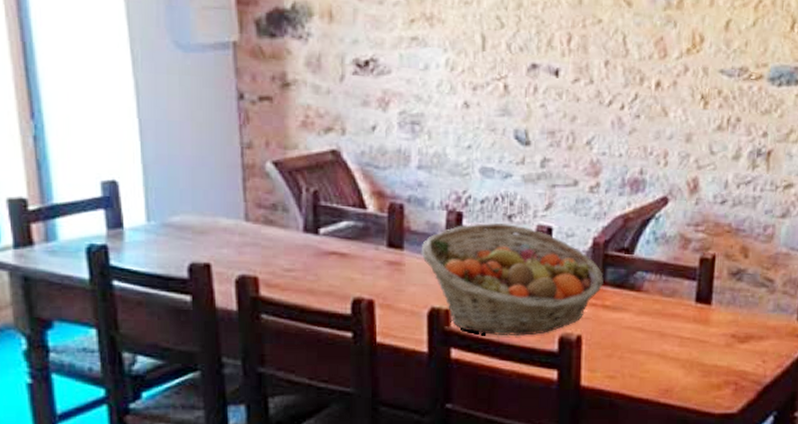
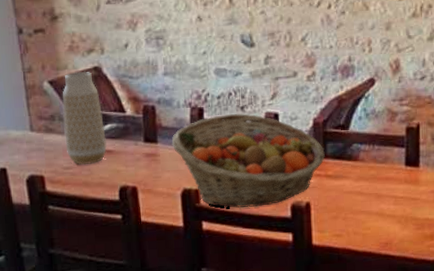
vase: none [288,153,340,269] -> present [62,71,107,165]

